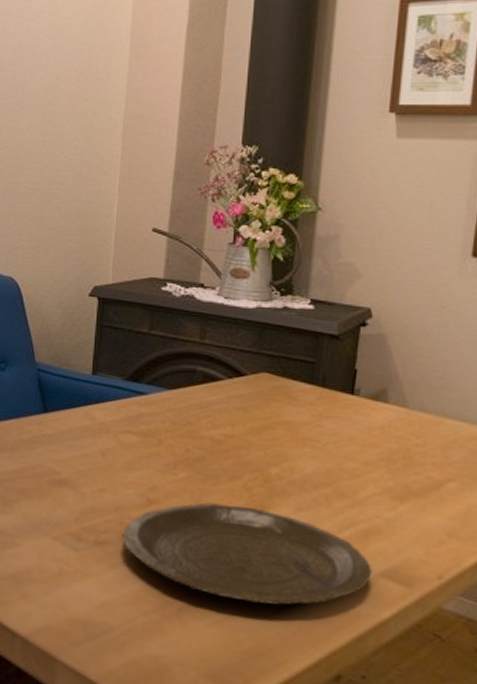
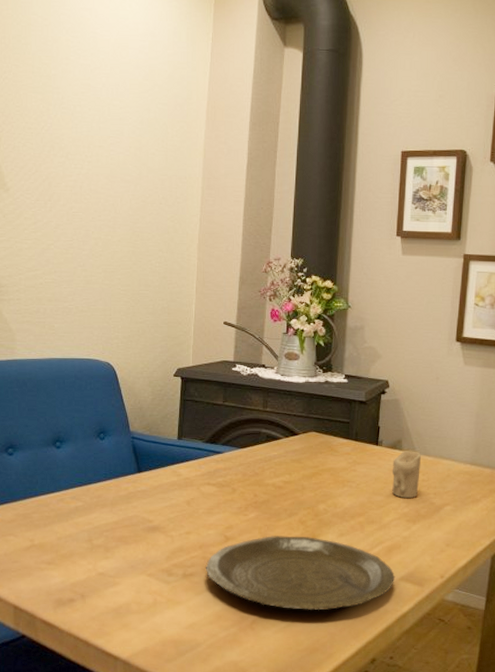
candle: none [372,404,416,468] -> present [392,451,422,498]

